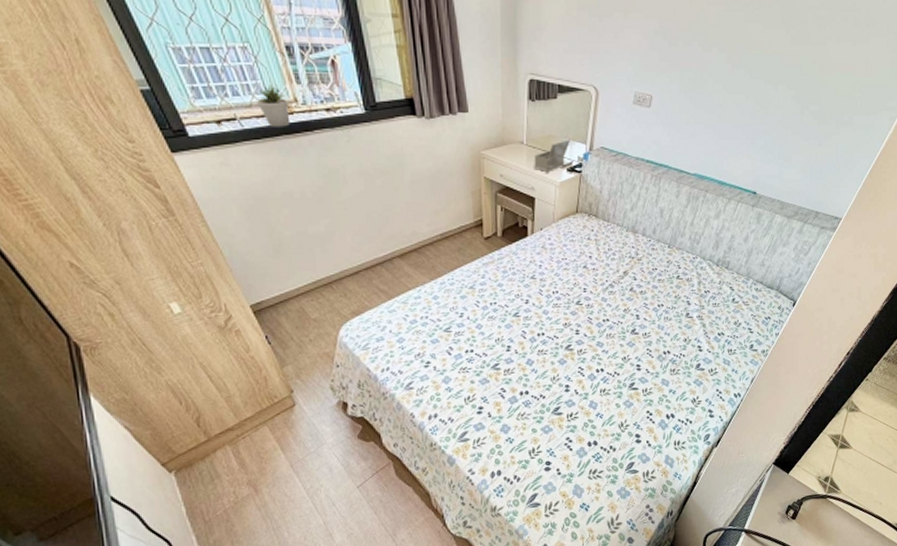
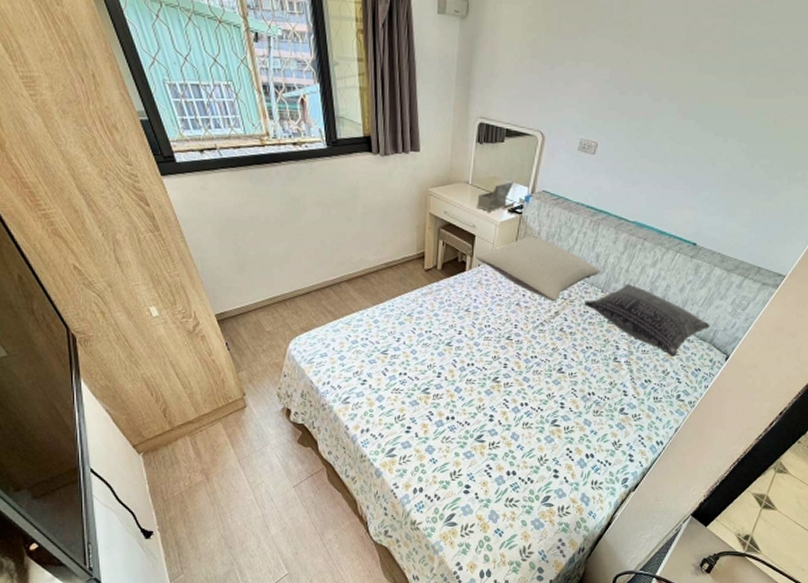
potted plant: present [257,84,291,127] -> none [235,119,262,158]
pillow: none [536,194,666,262] -> present [475,235,601,302]
pillow: none [652,237,776,307] -> present [584,284,710,357]

